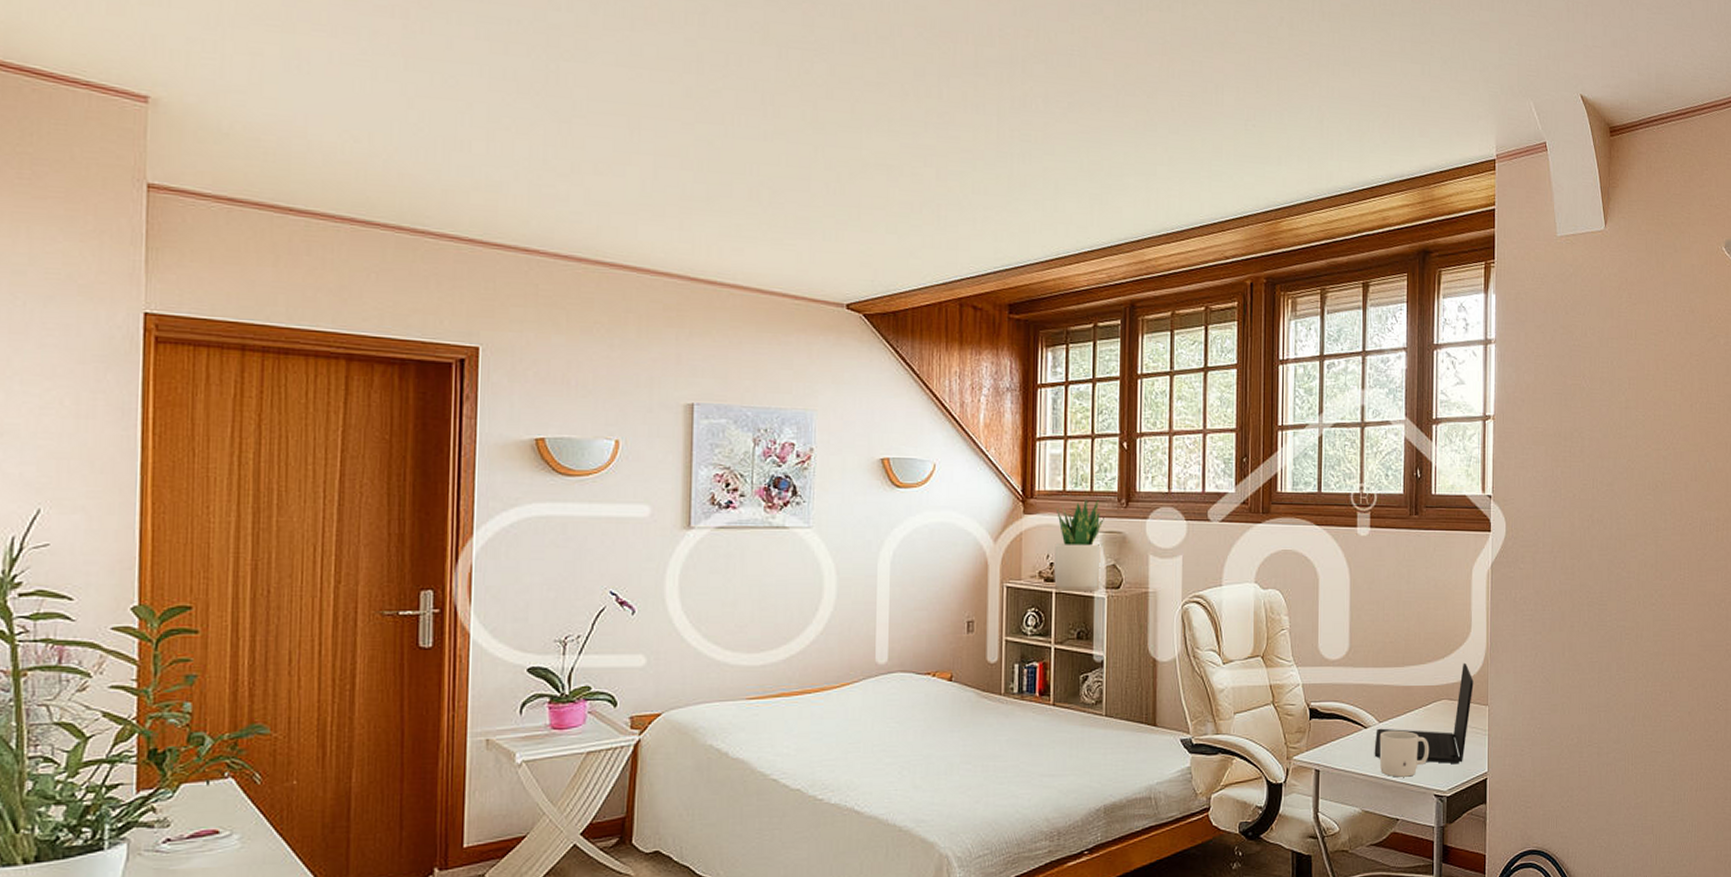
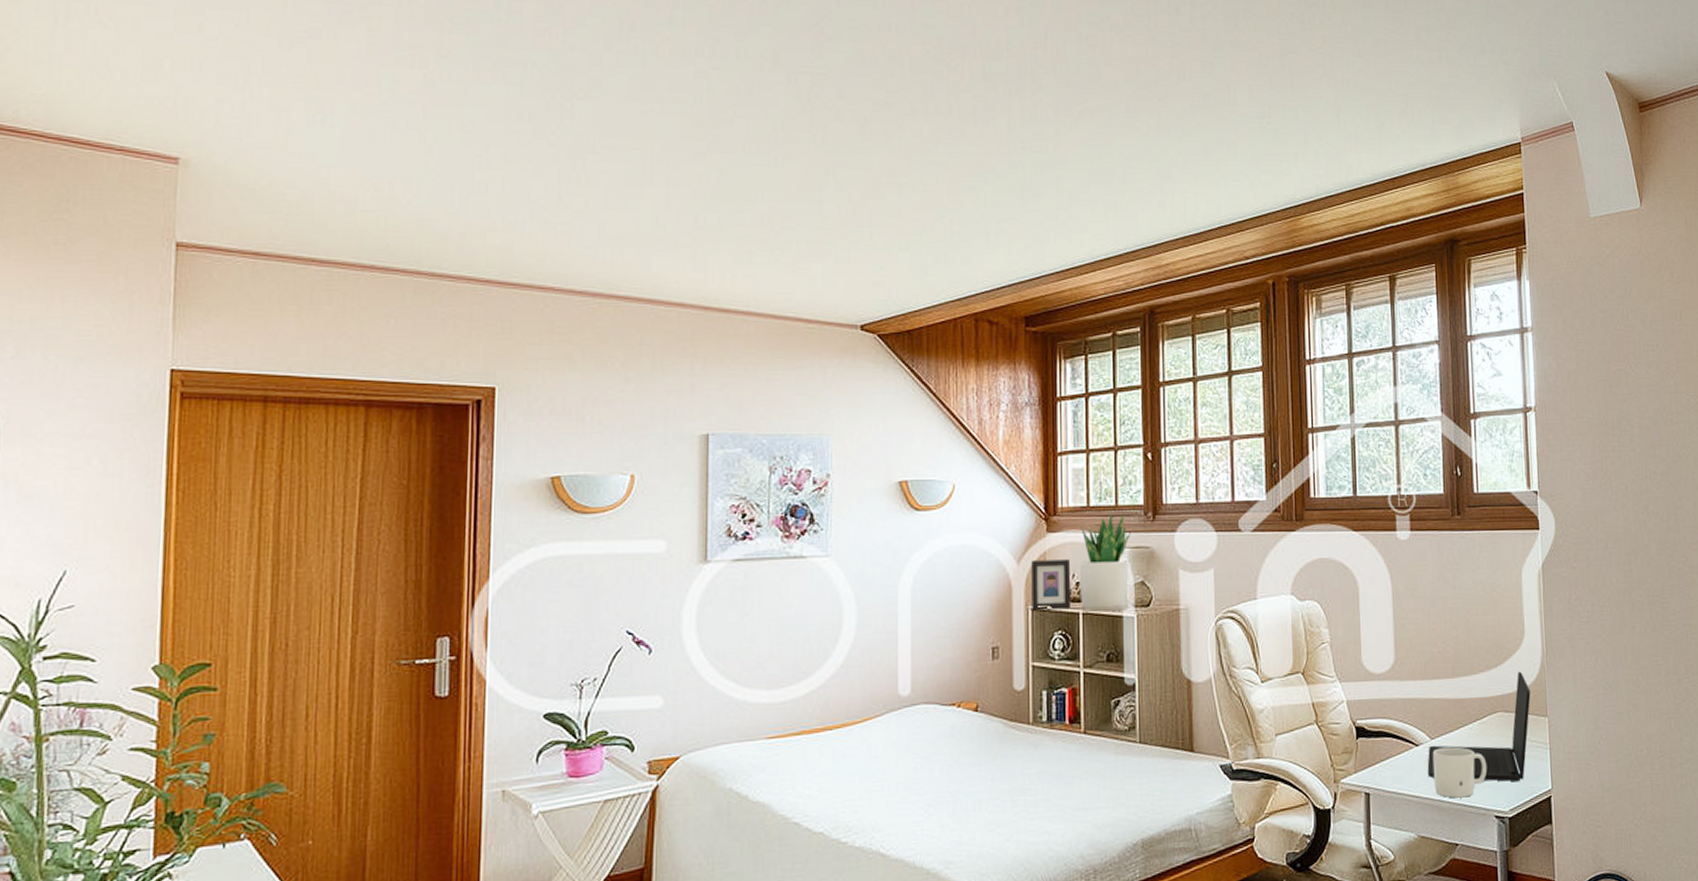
picture frame: none [1007,540,1045,588] -> present [1031,559,1070,611]

